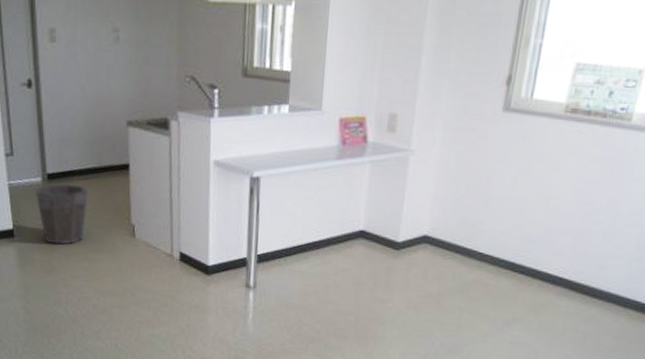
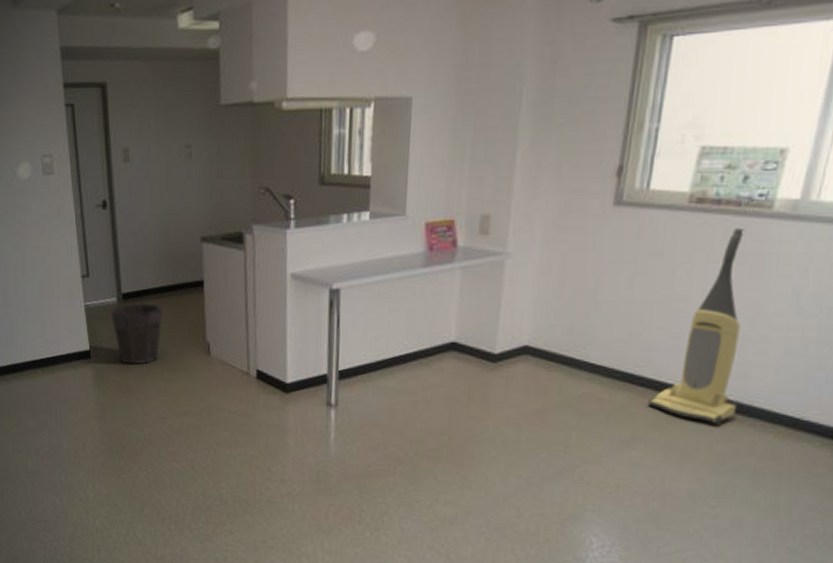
vacuum cleaner: none [526,136,608,309] -> present [648,227,744,425]

